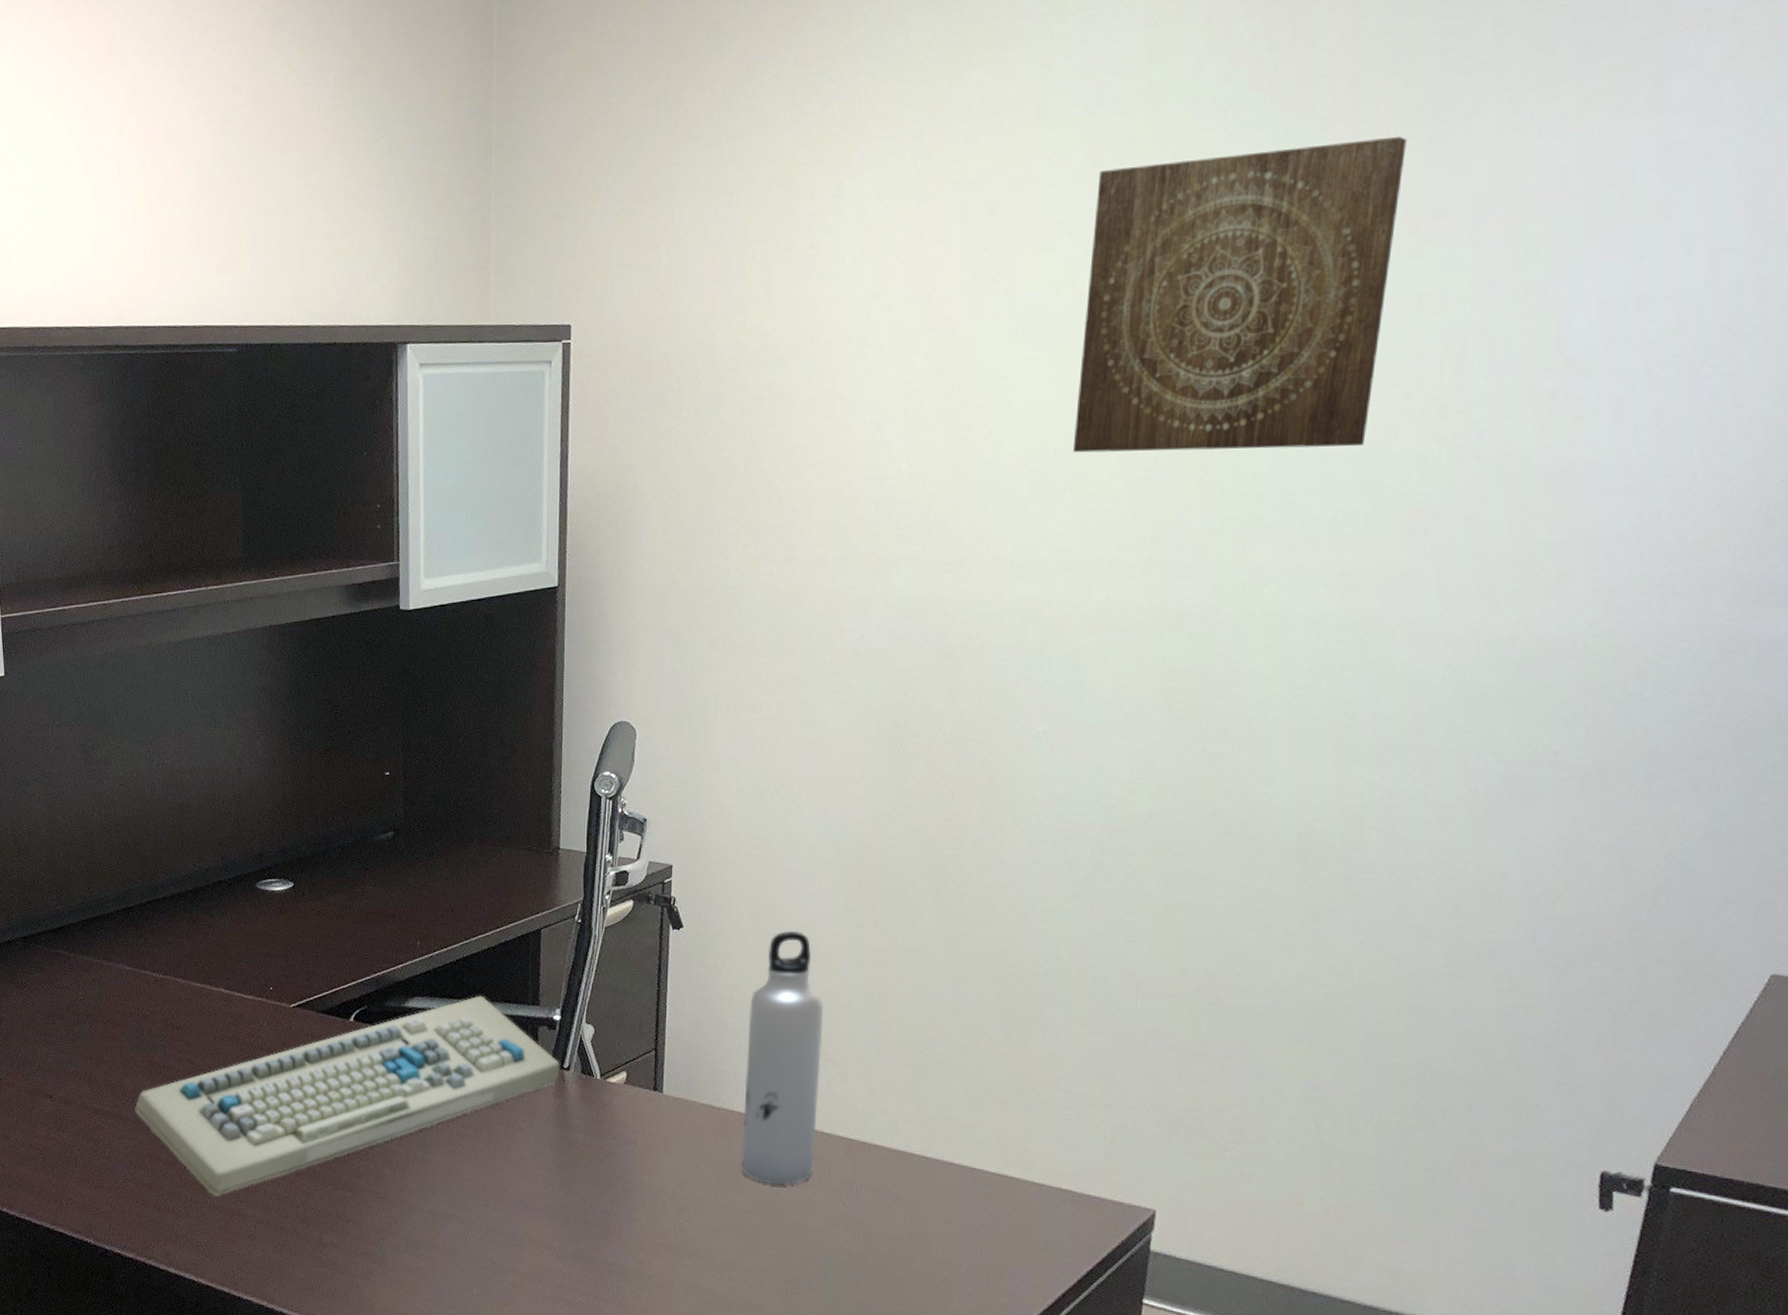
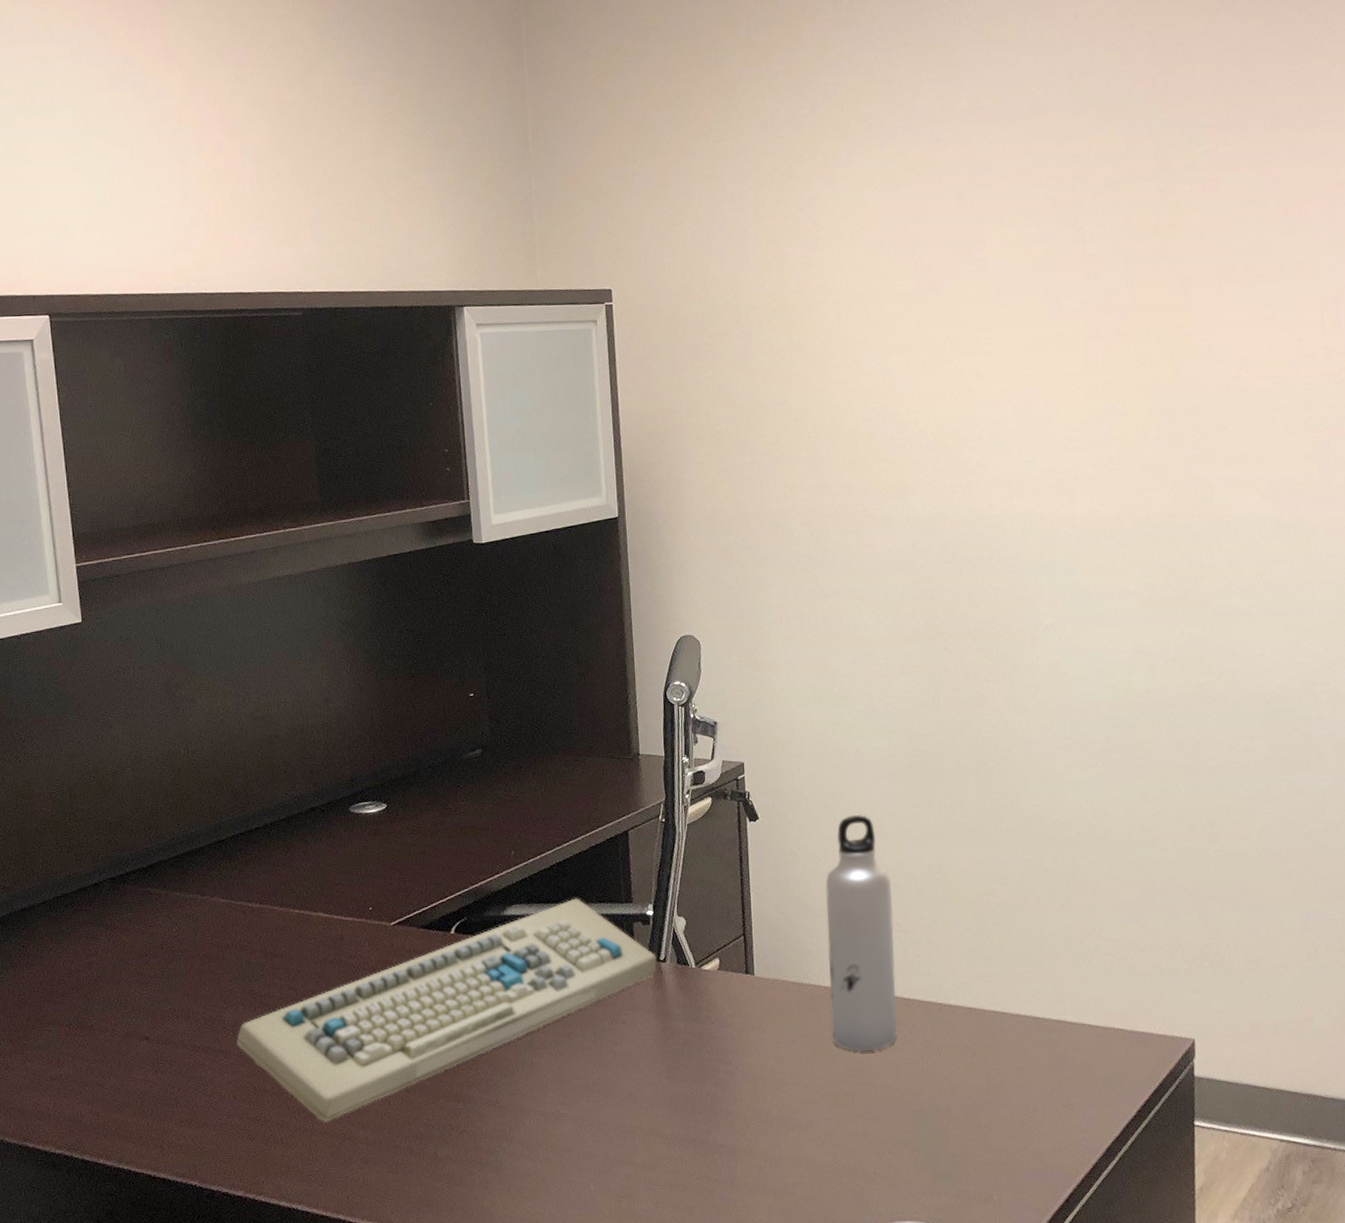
wall art: present [1072,136,1407,453] -> none [1041,140,1273,391]

